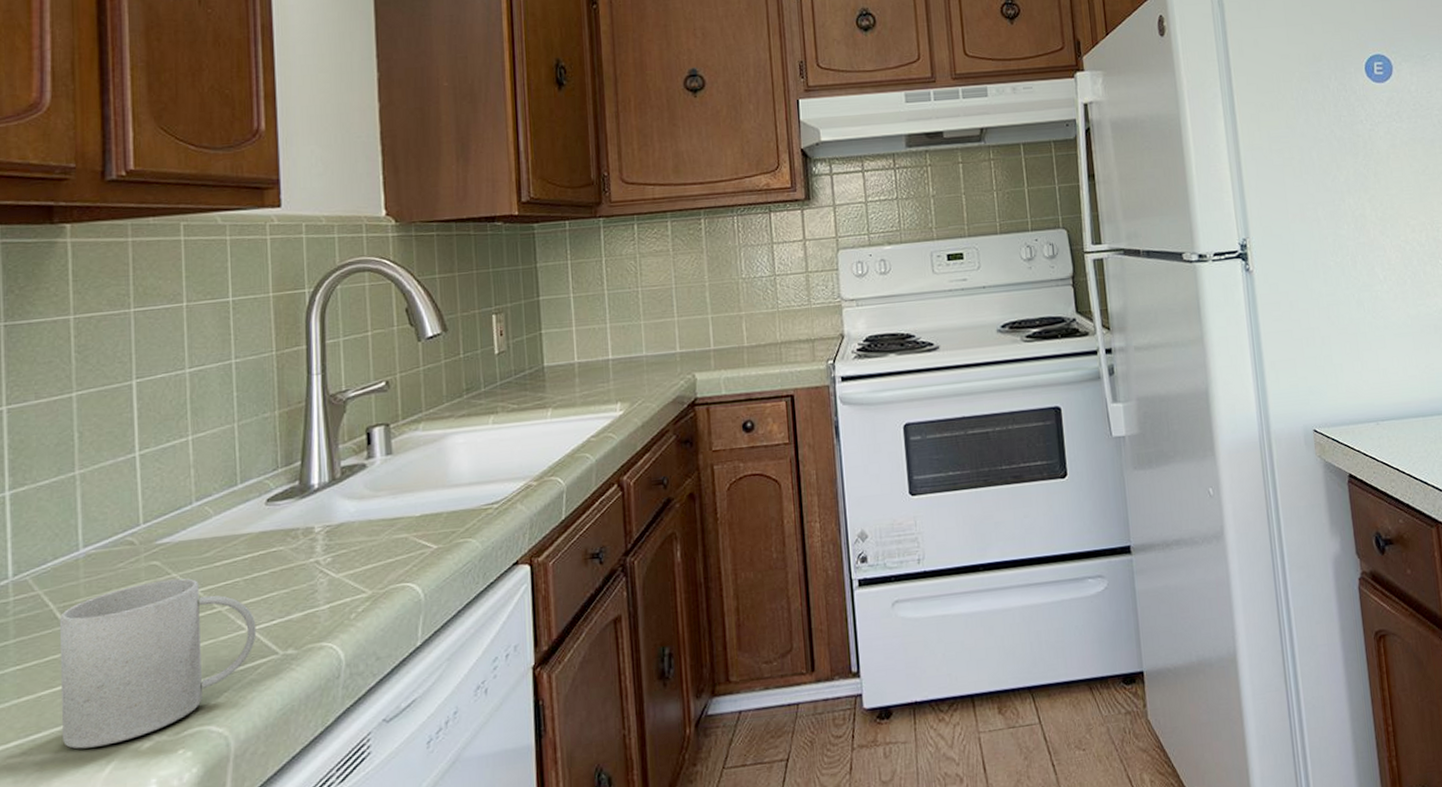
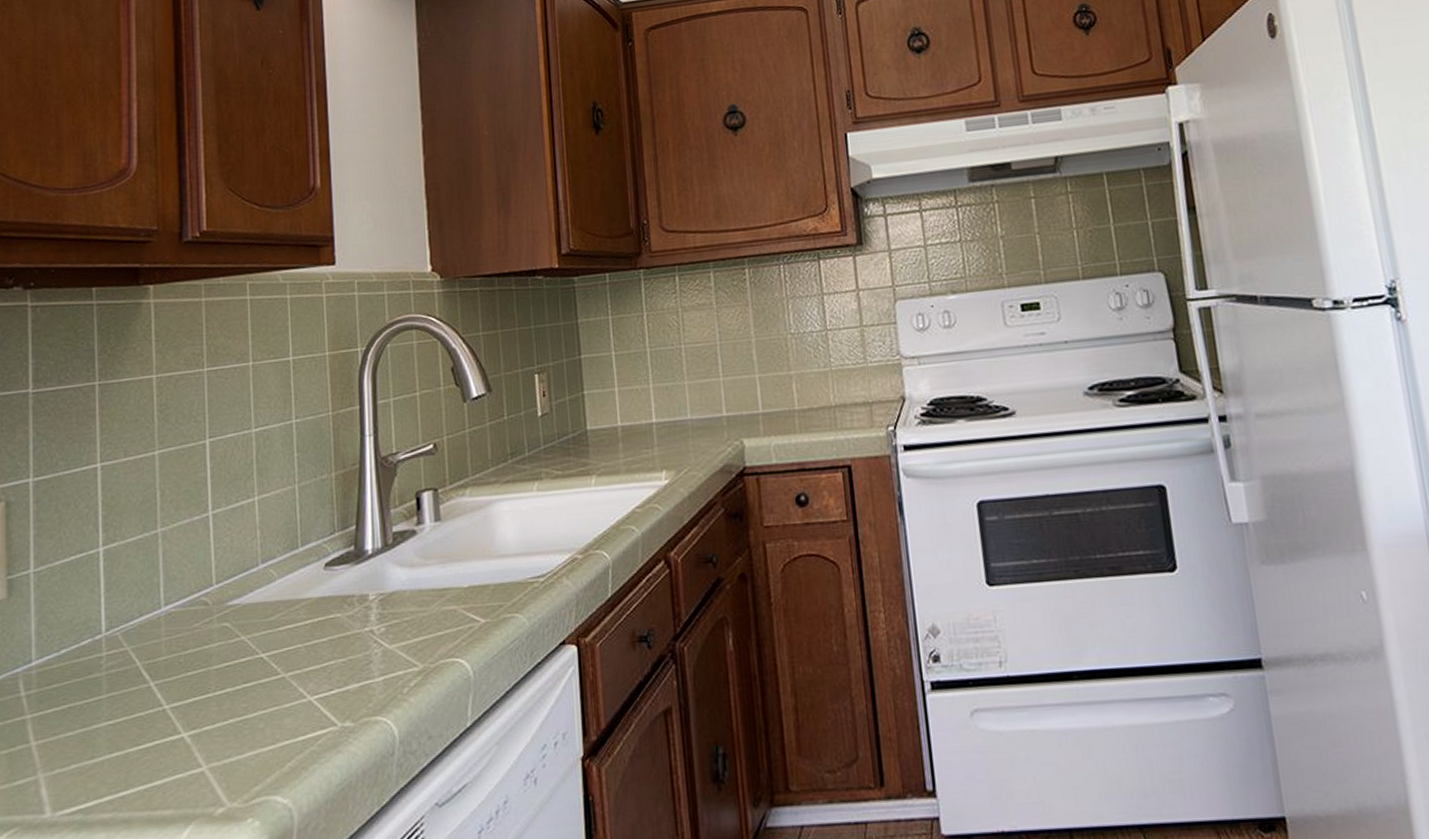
mug: present [59,578,257,749] -> none [144,641,317,810]

